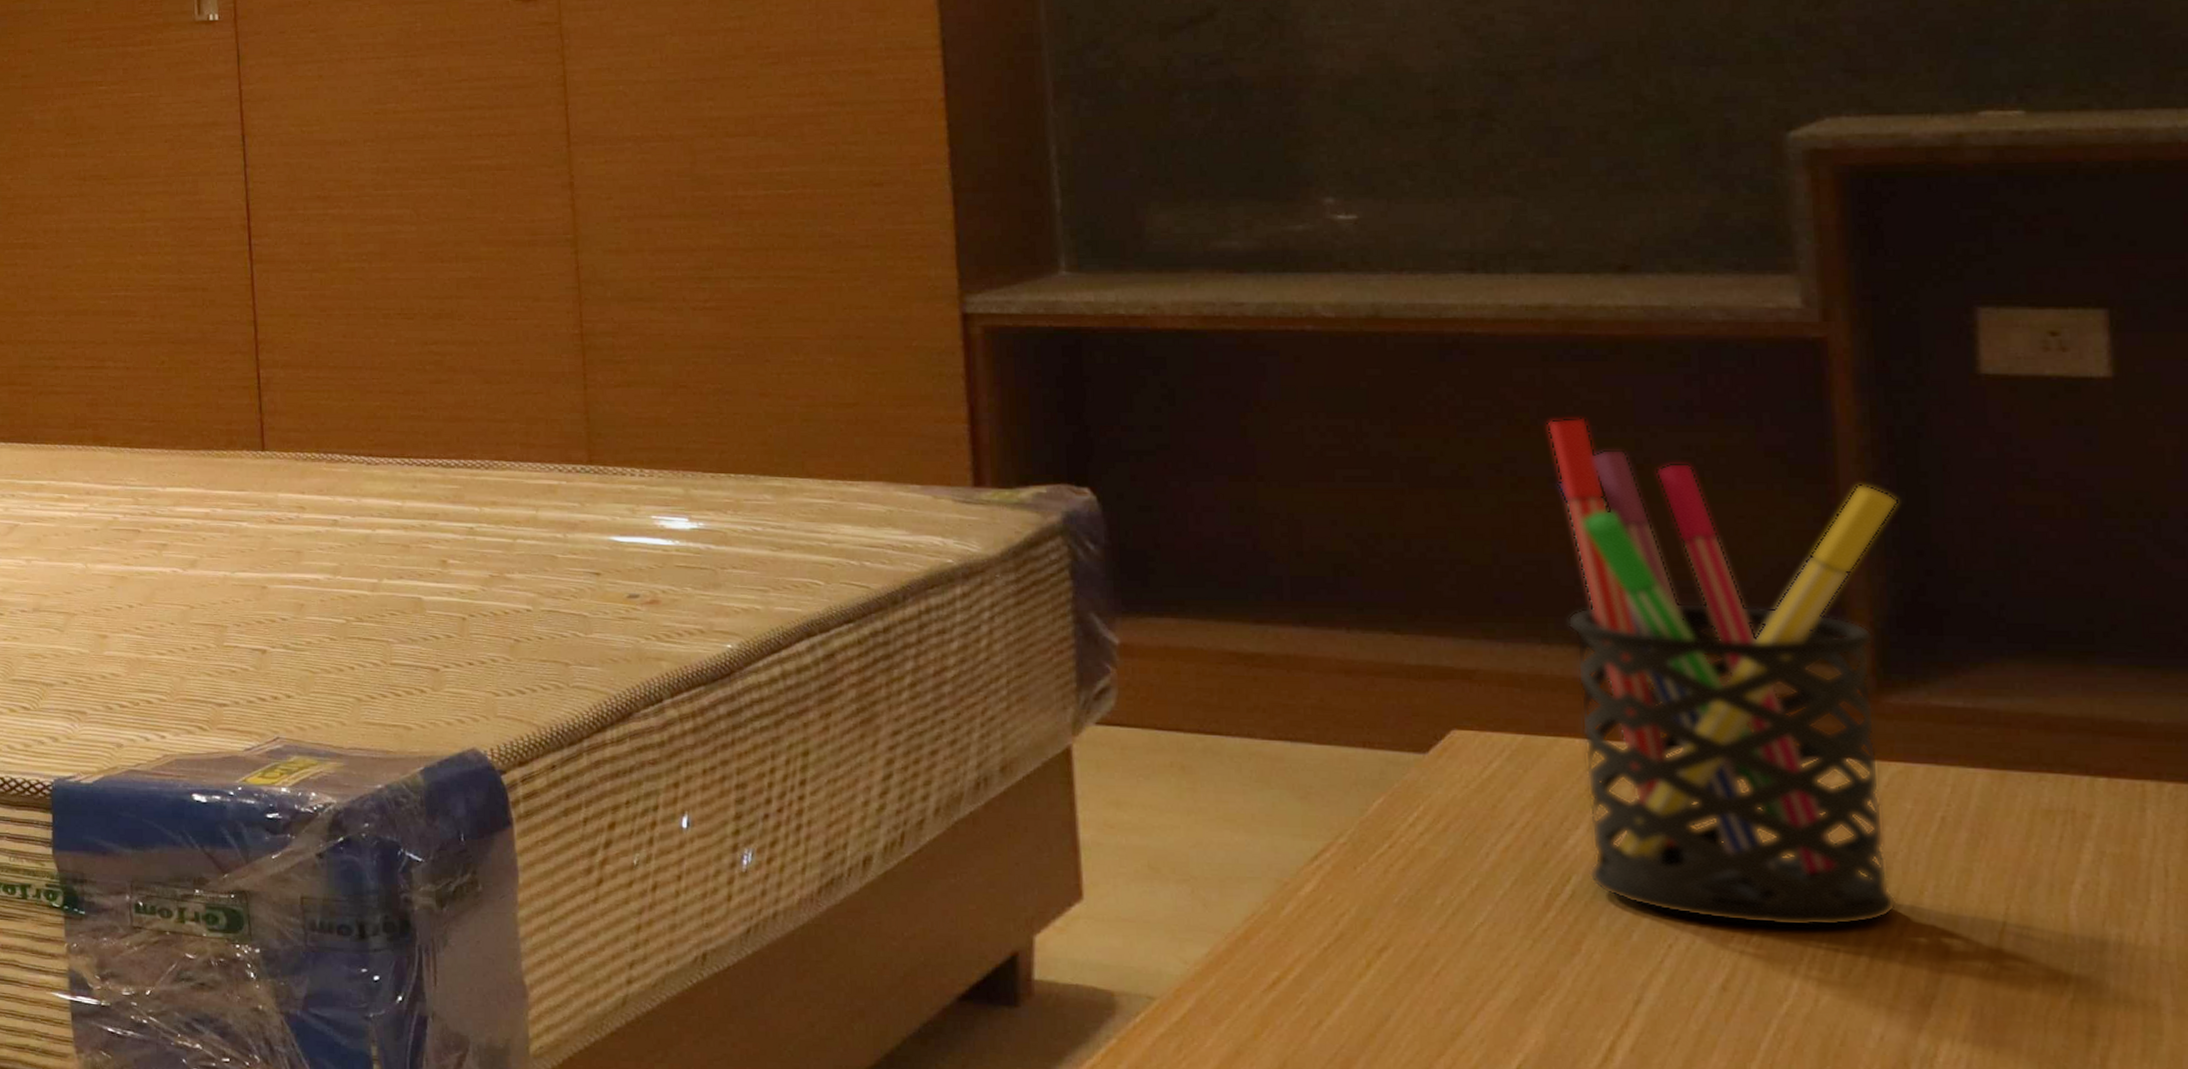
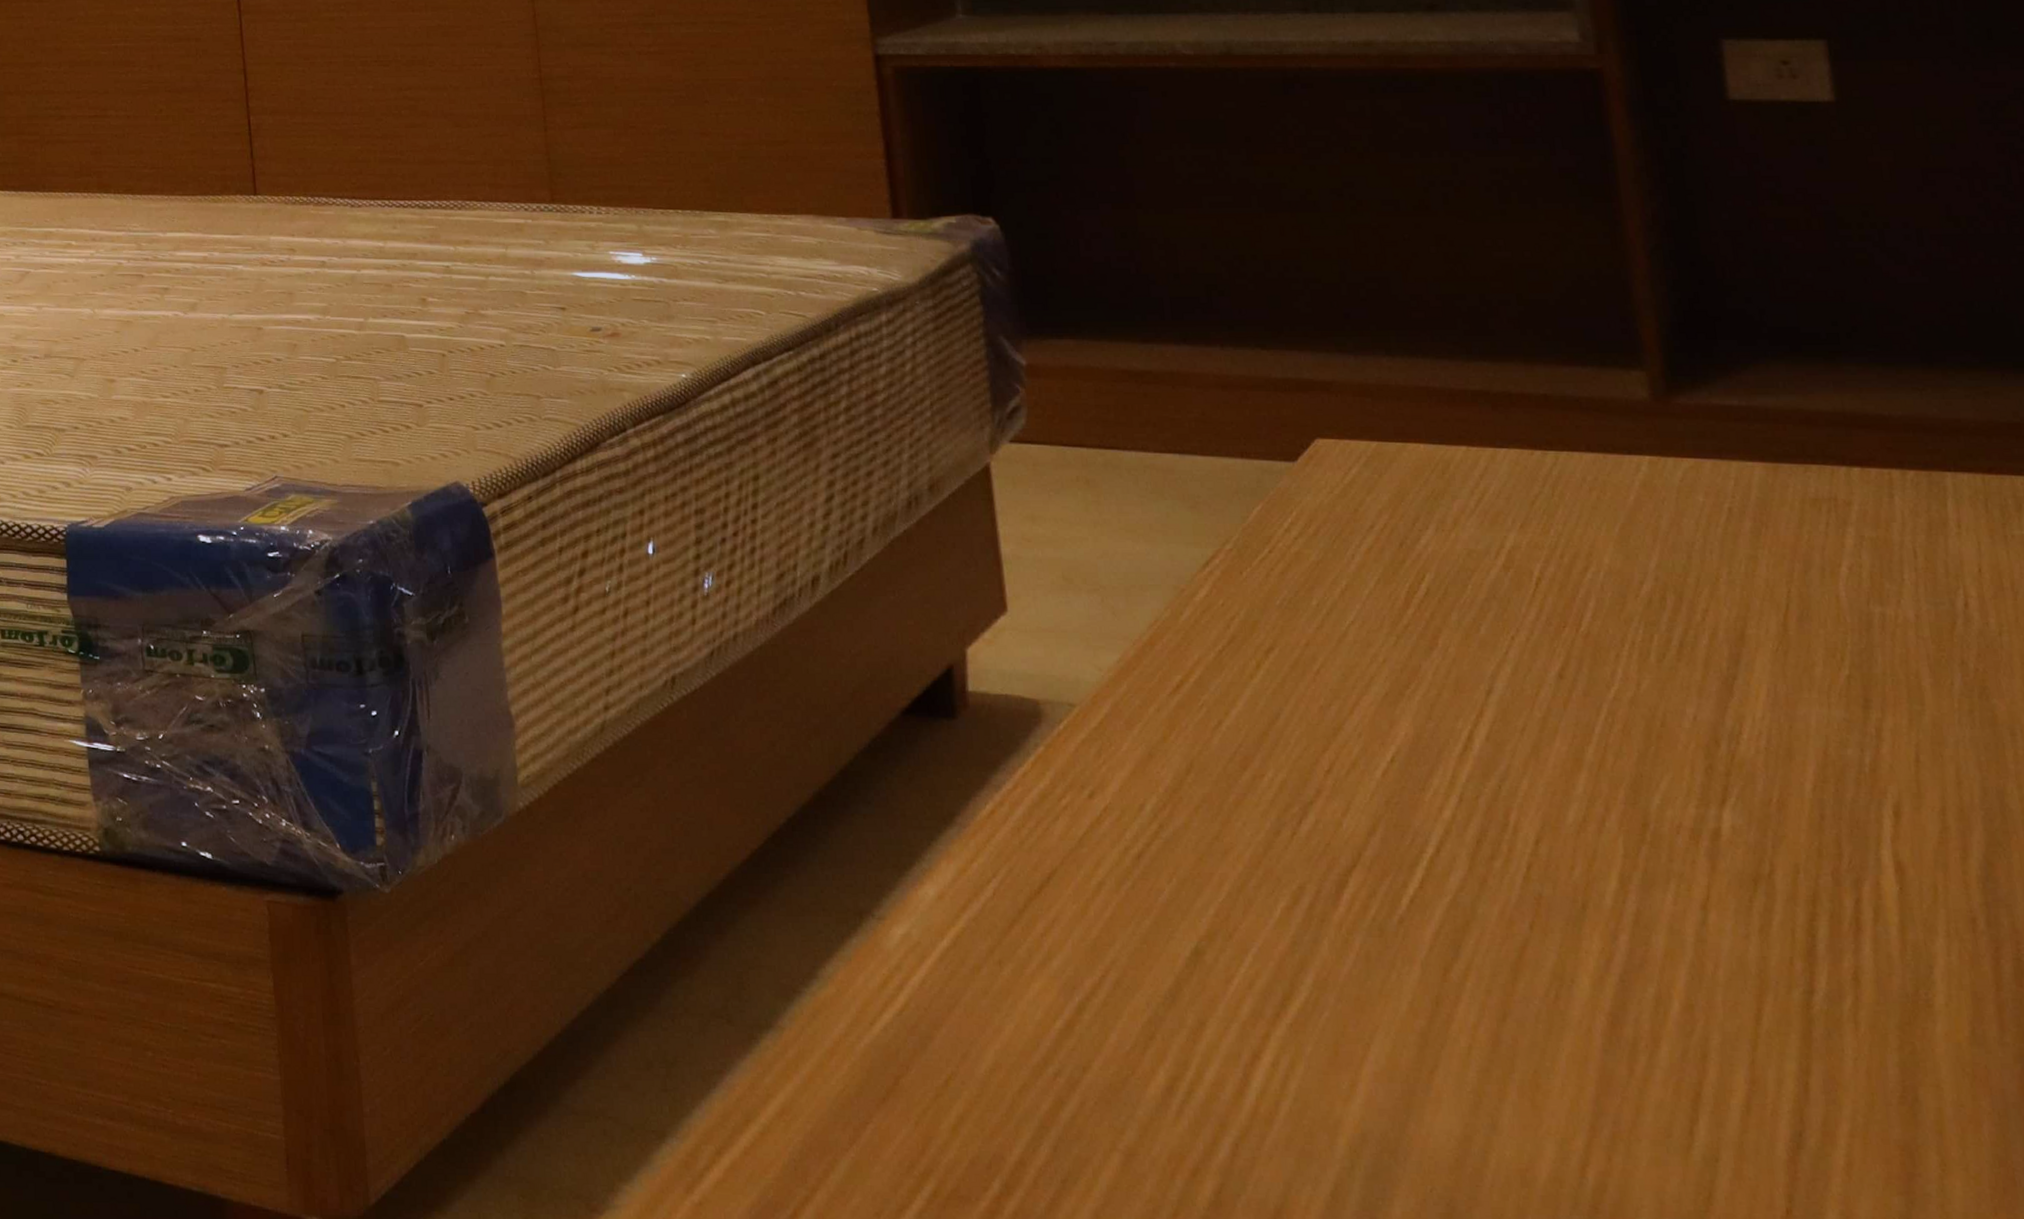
pen holder: present [1547,418,1898,927] -> none [1377,145,1699,615]

